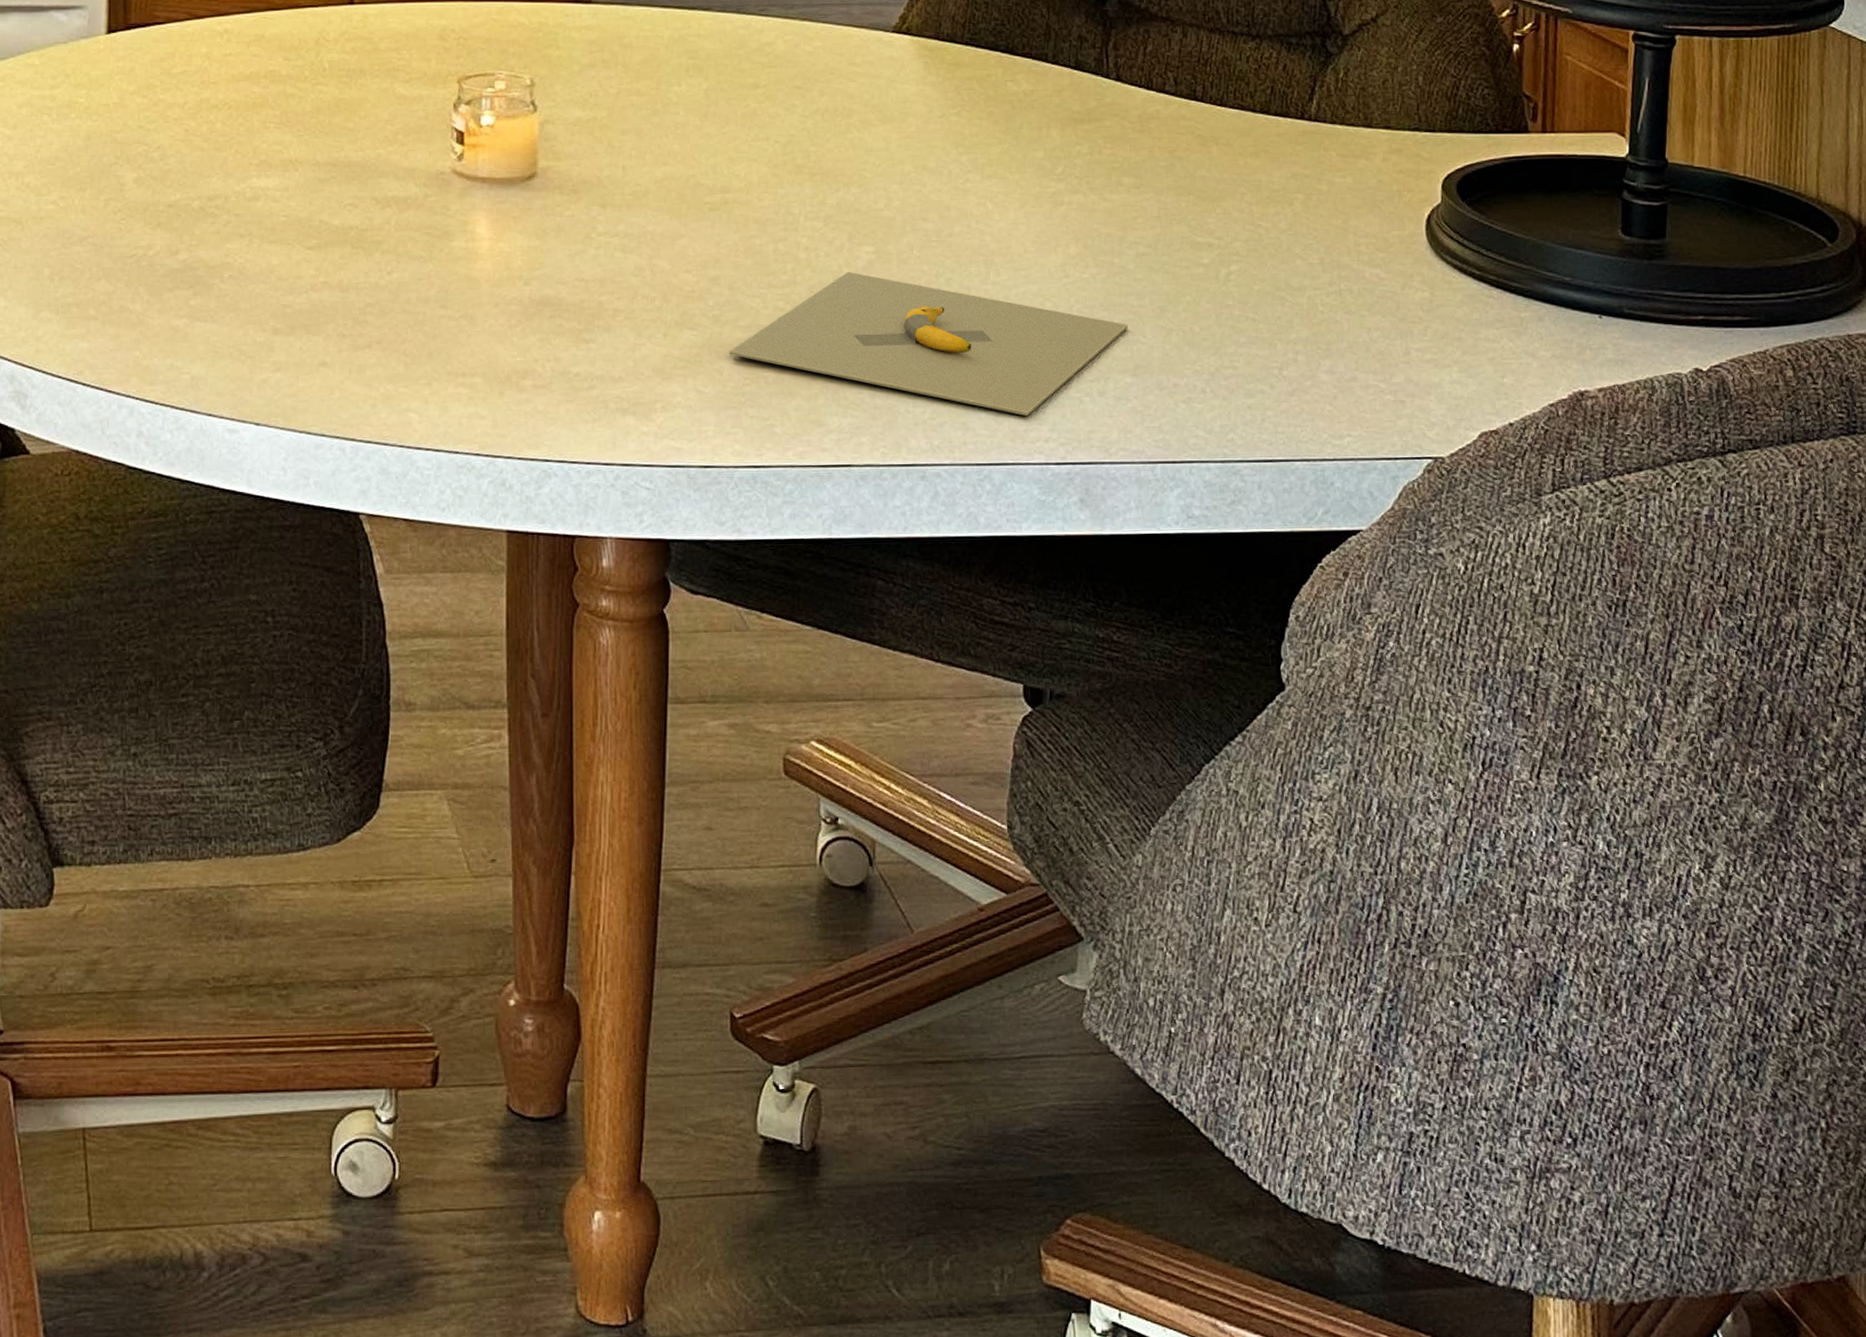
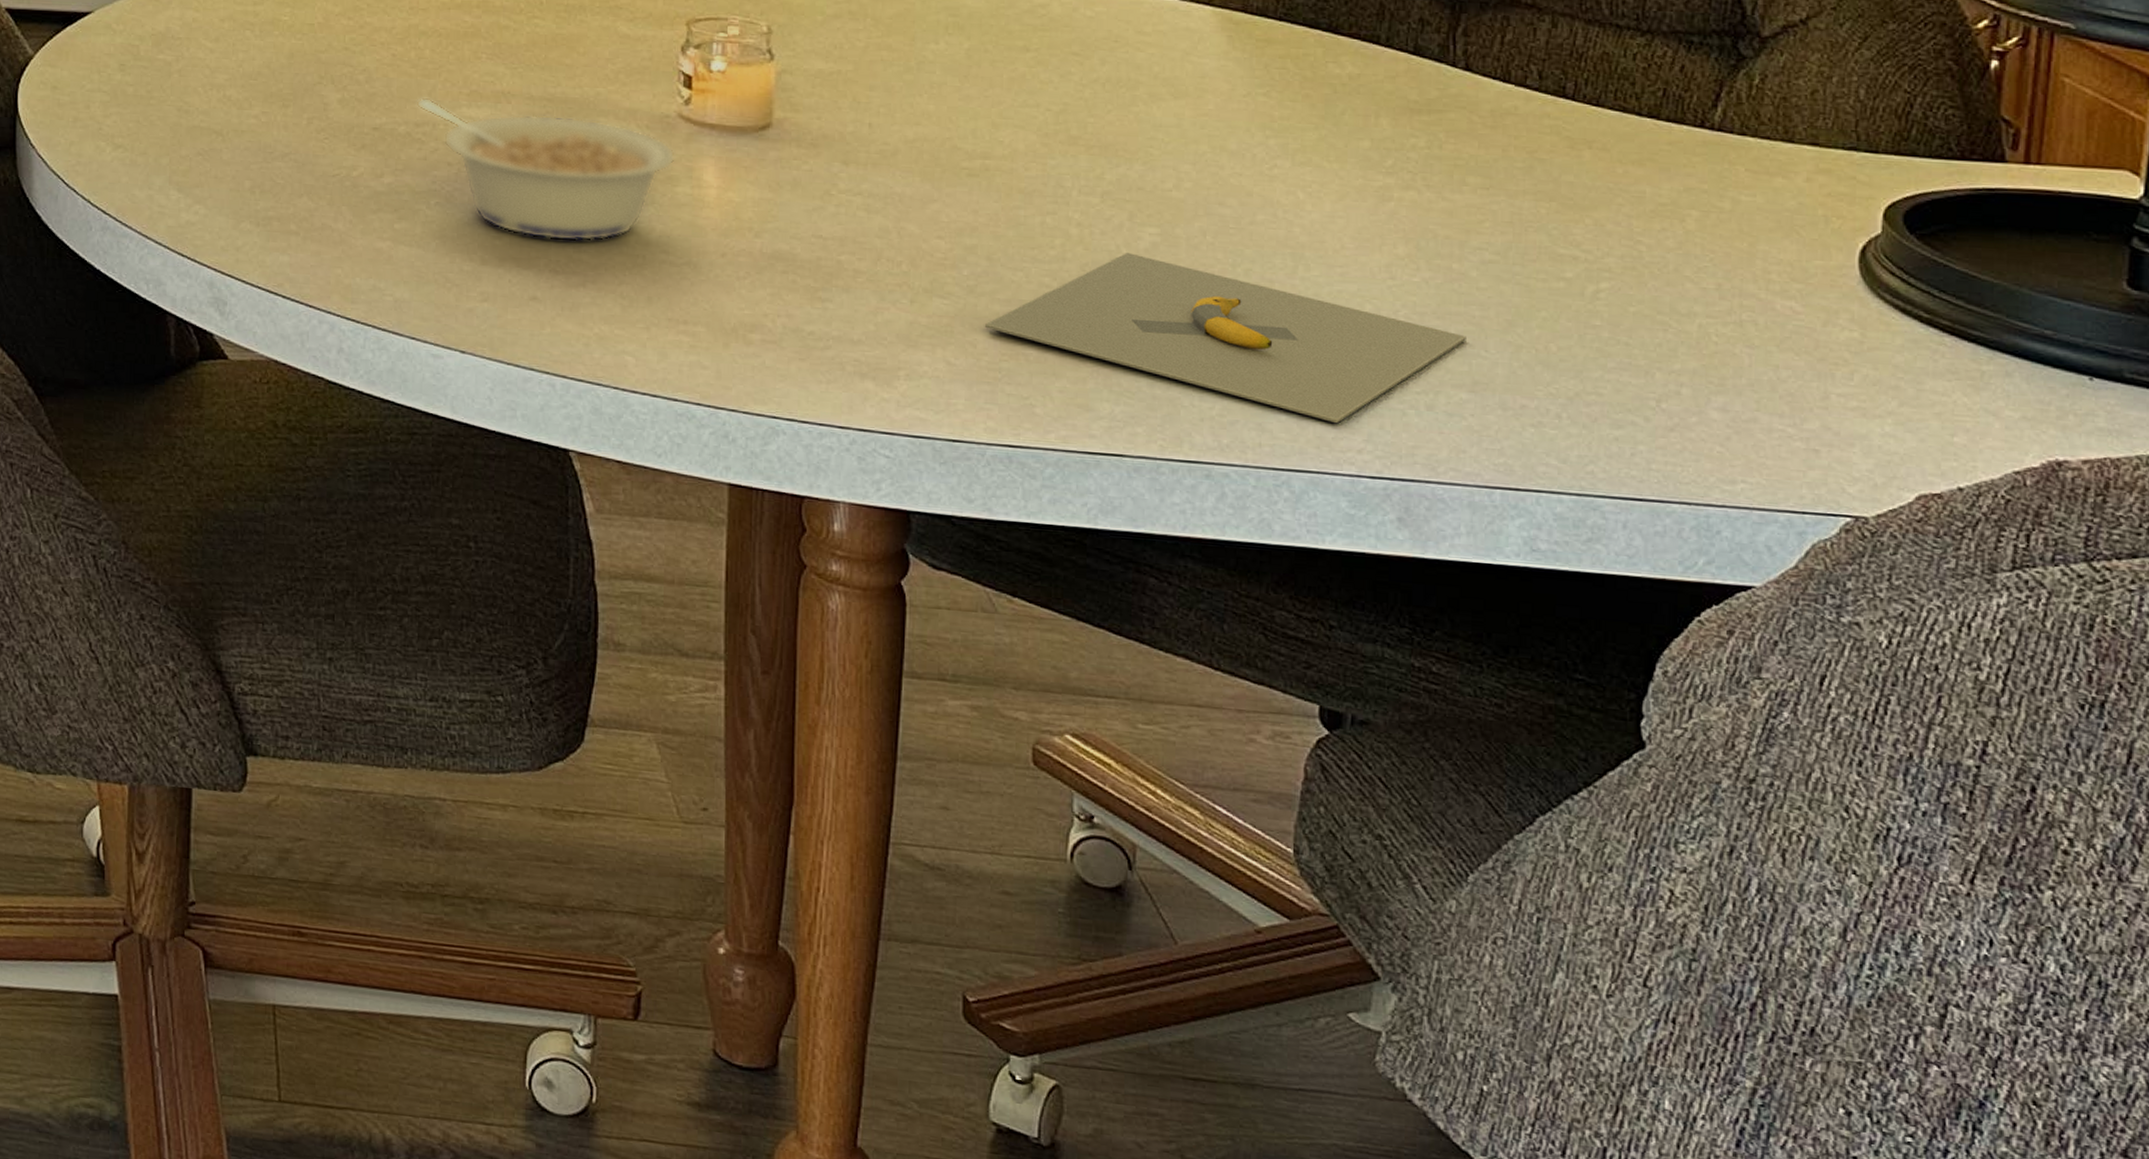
legume: none [210,170,451,304] -> present [417,97,675,242]

